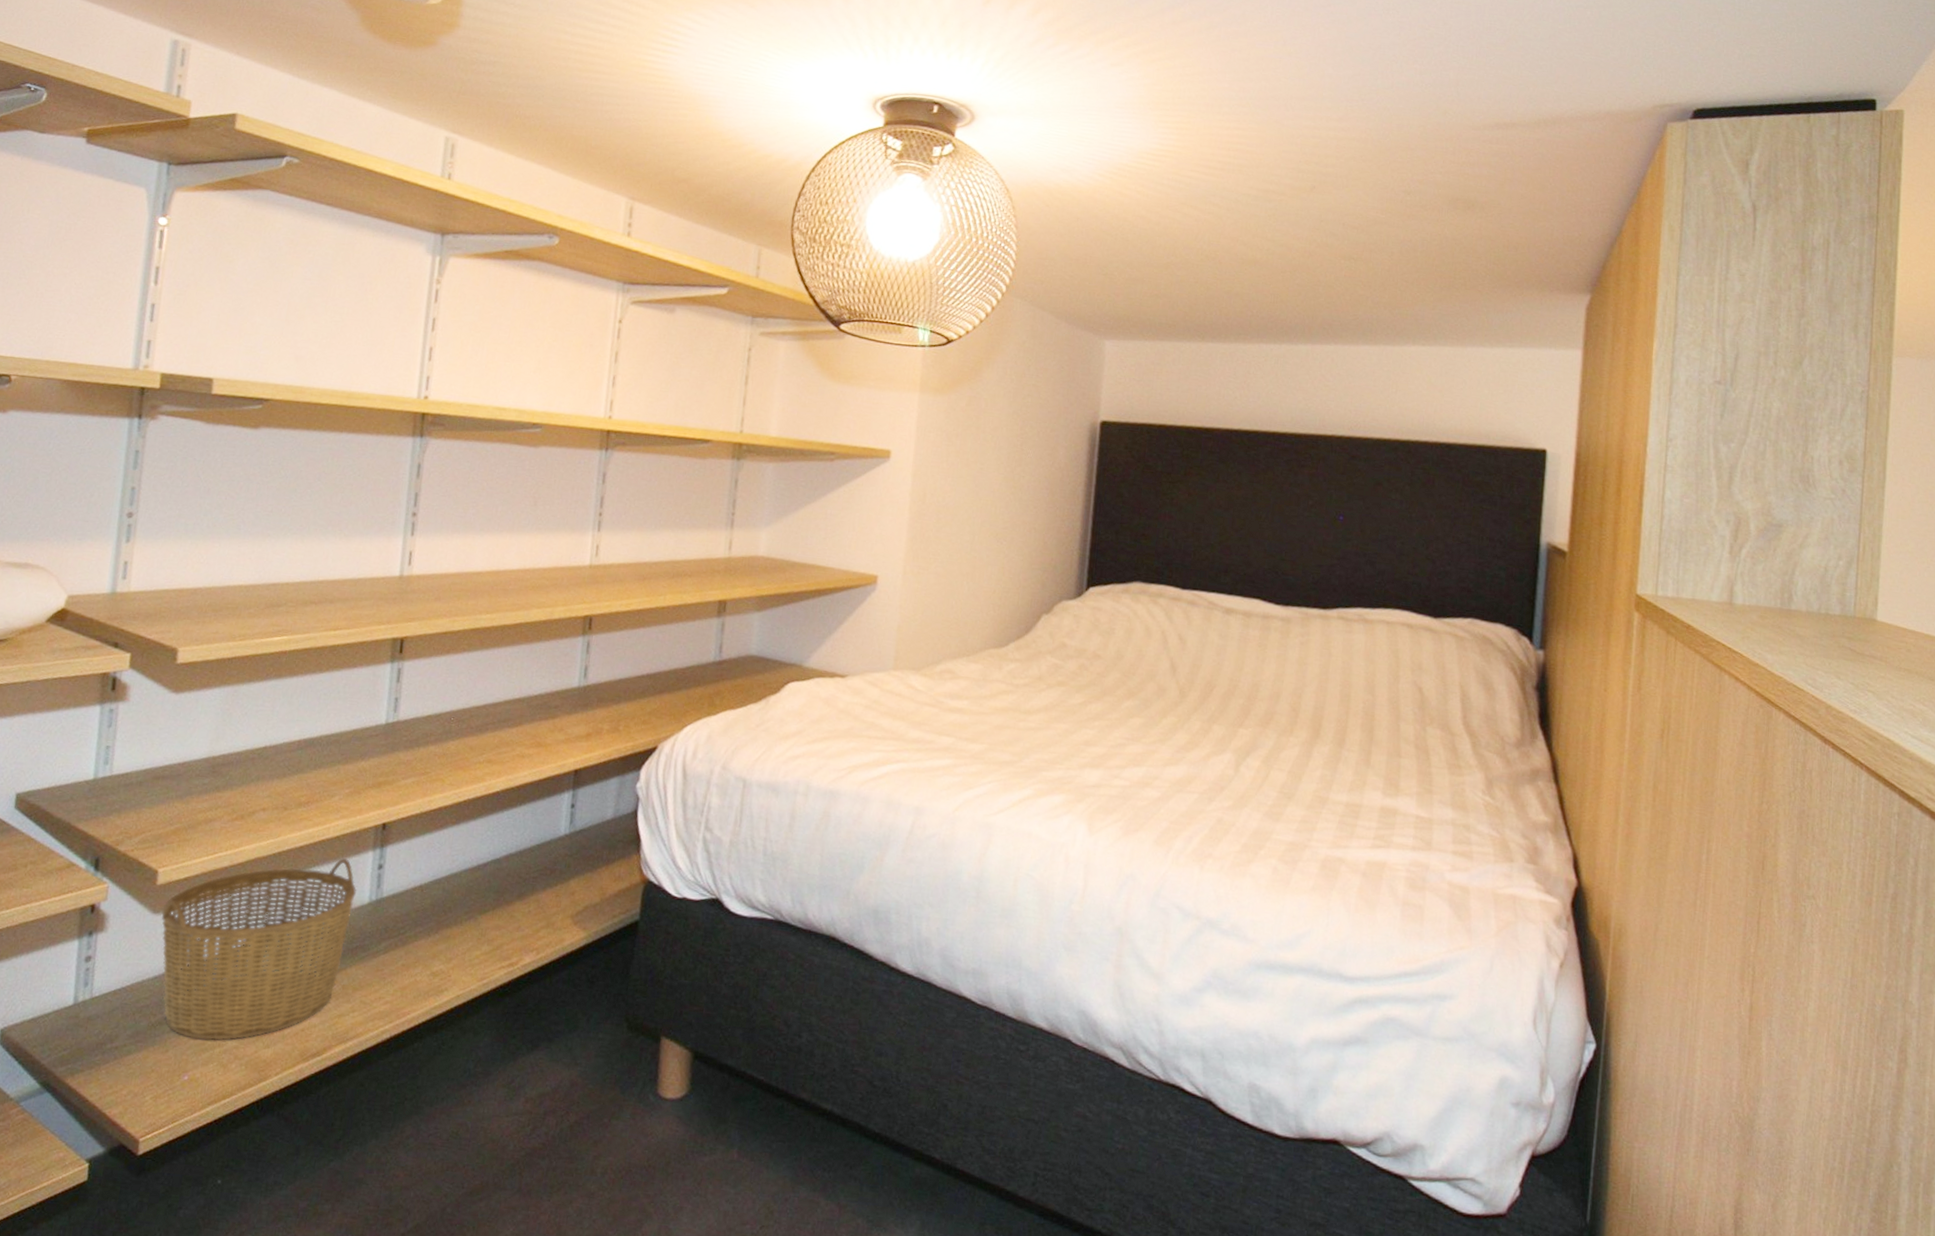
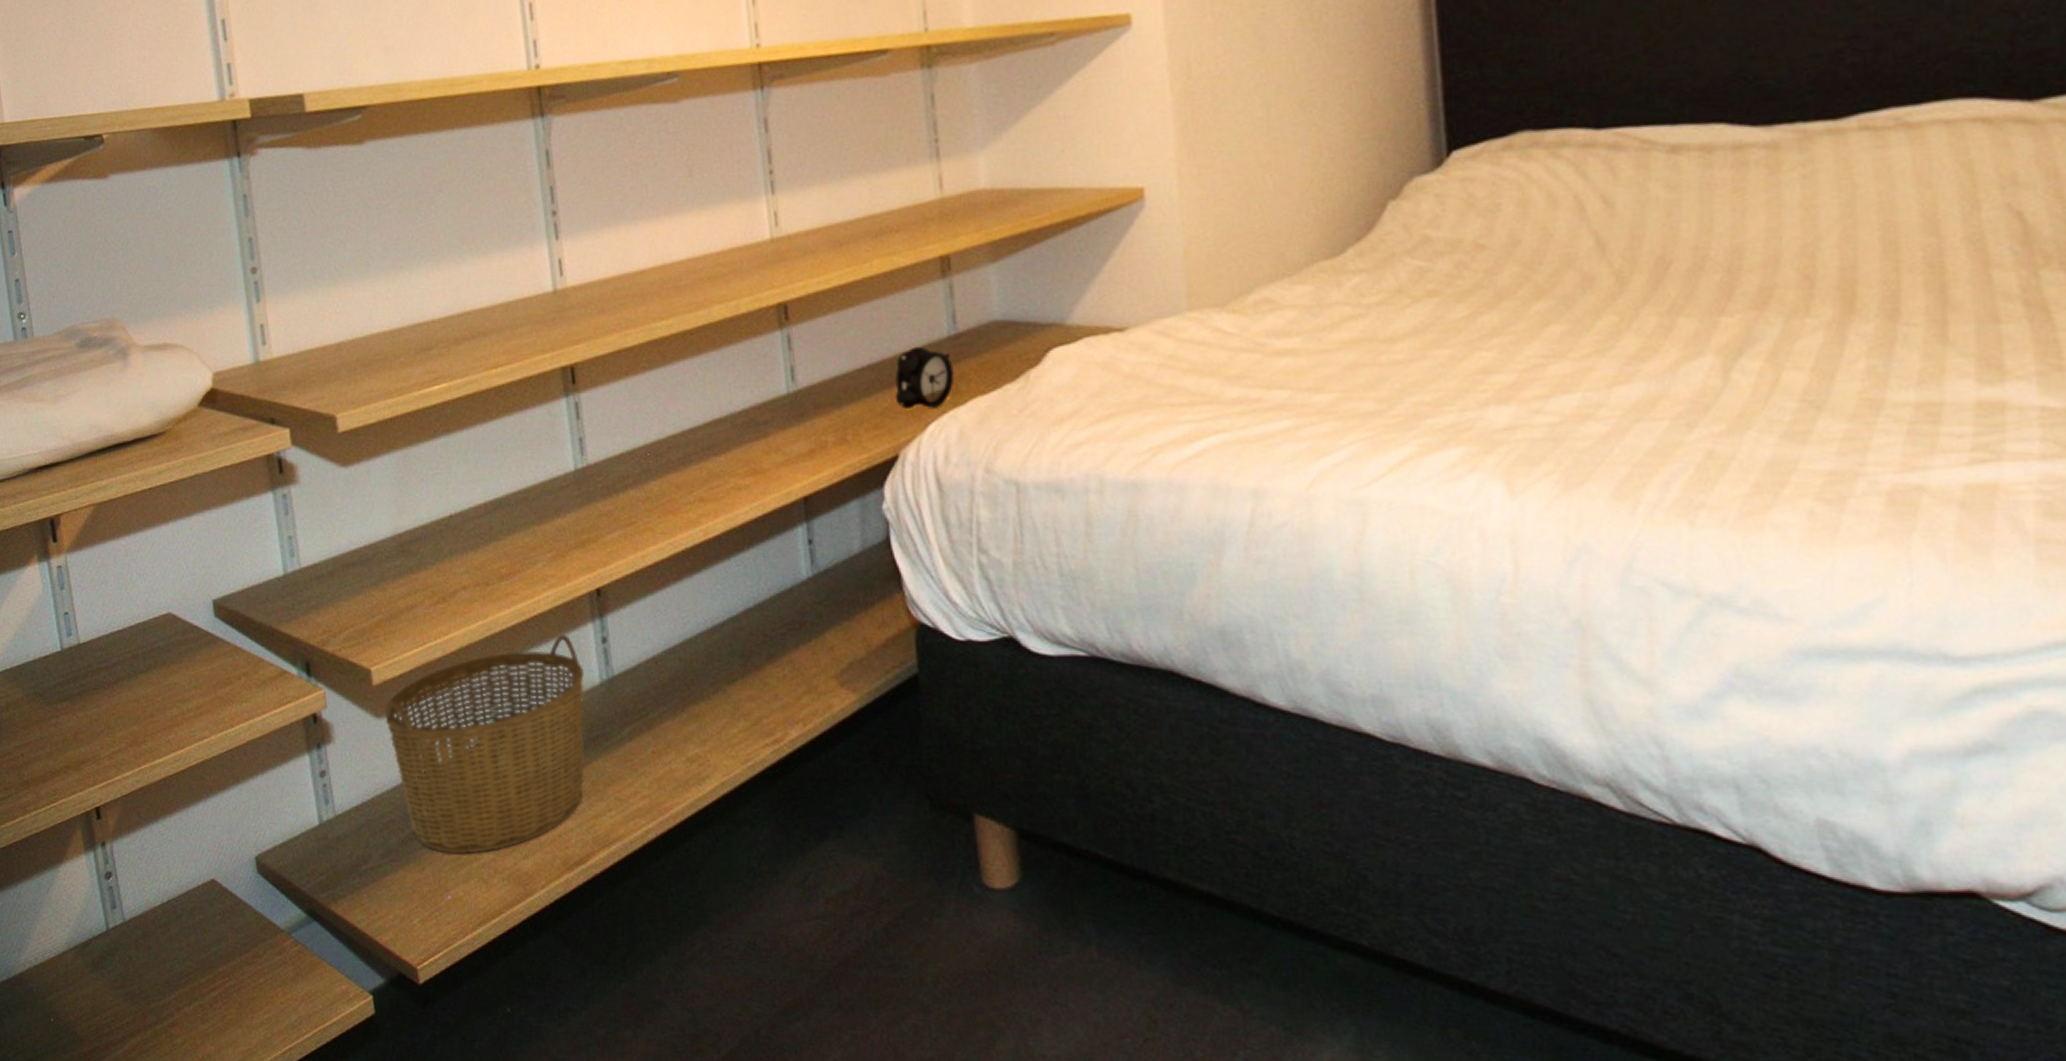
alarm clock: none [663,665,713,714] -> present [895,346,955,409]

